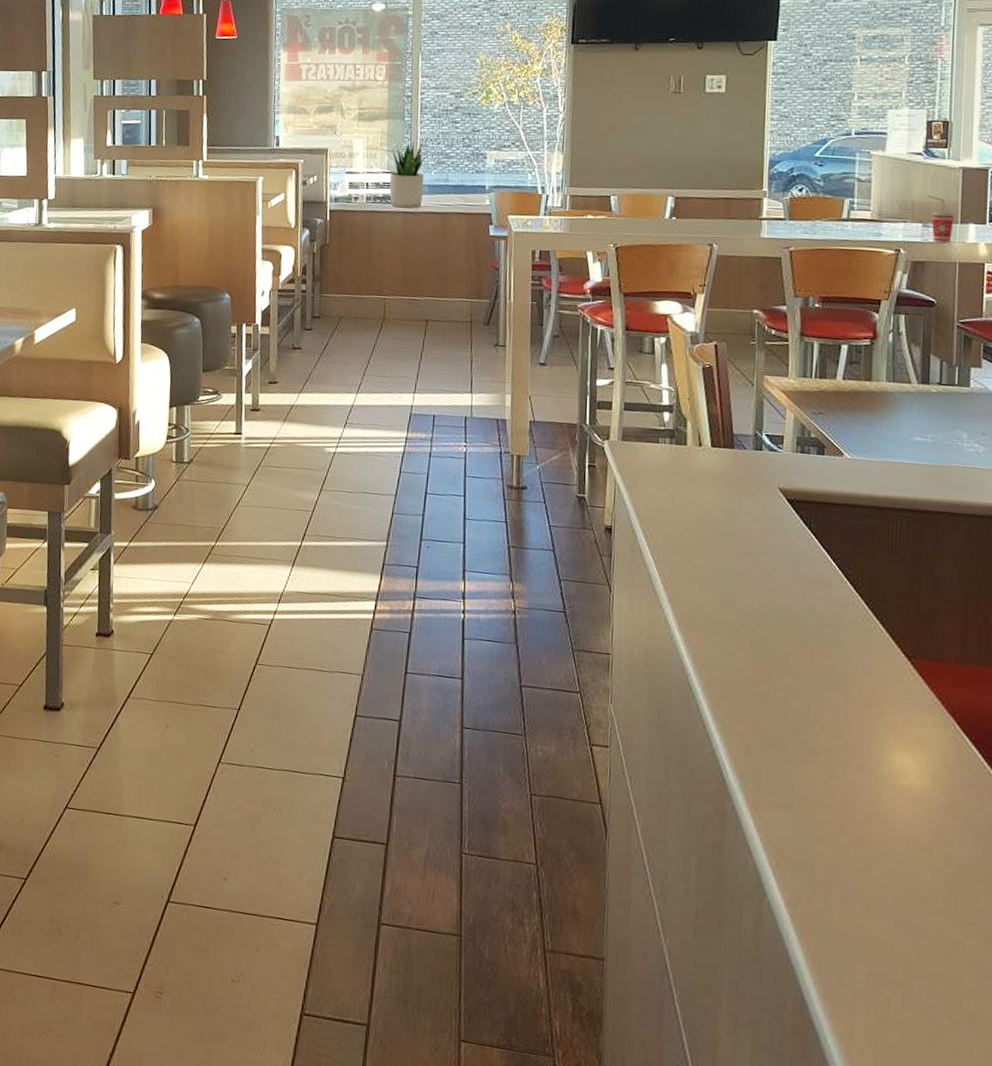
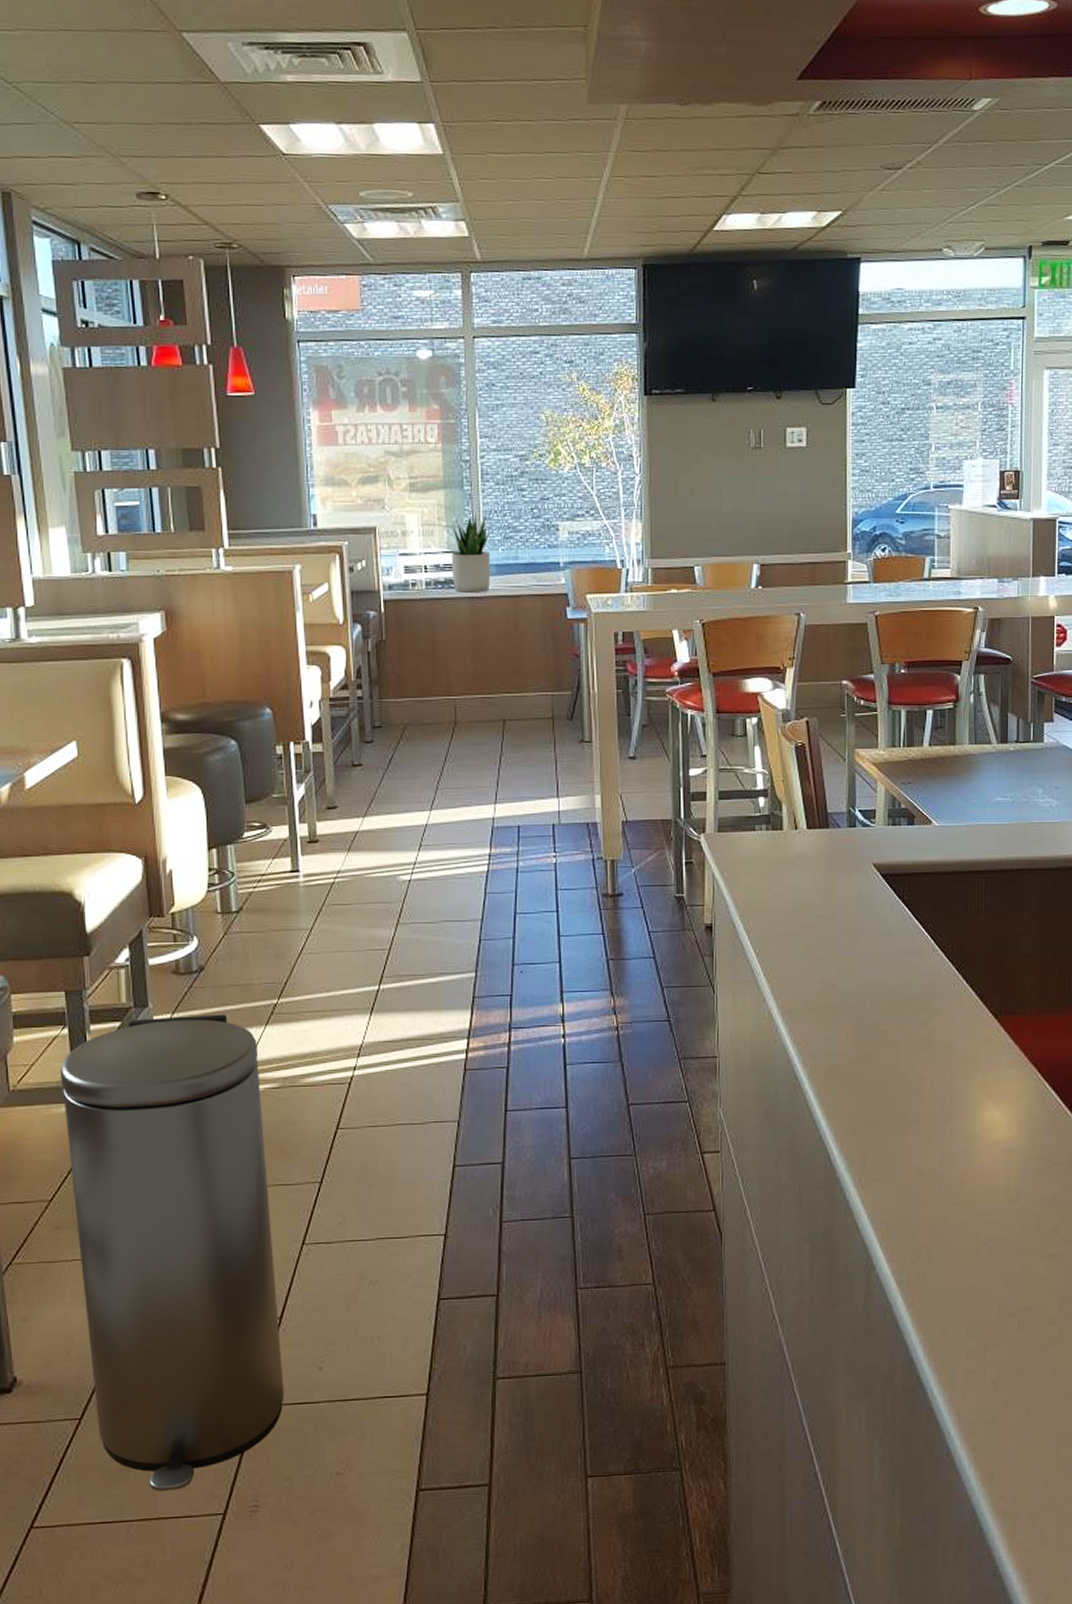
pedal bin: none [37,543,196,962] -> present [59,1014,284,1491]
beverage cup: present [928,195,955,242] -> none [1002,549,1027,597]

